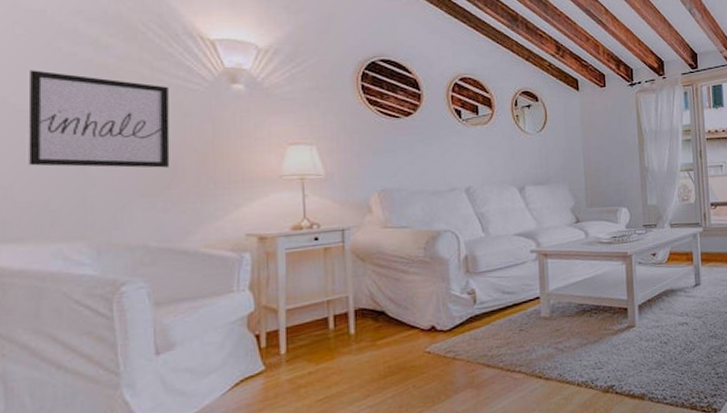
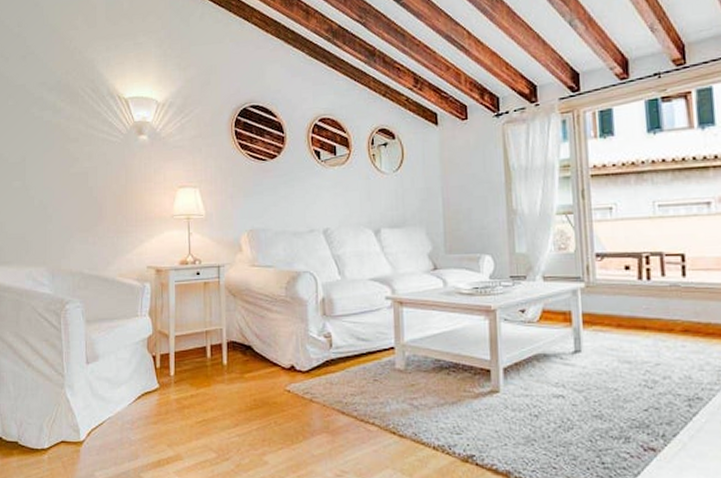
wall art: present [28,70,170,168] -> none [15,131,98,208]

